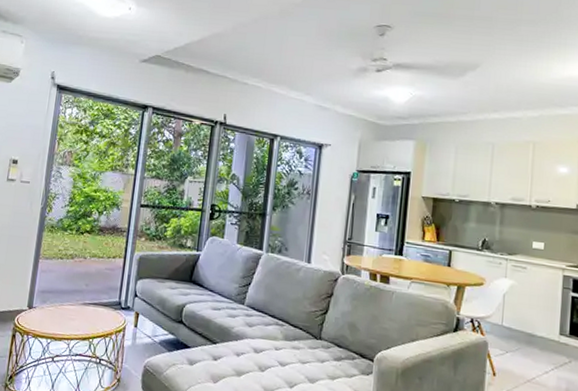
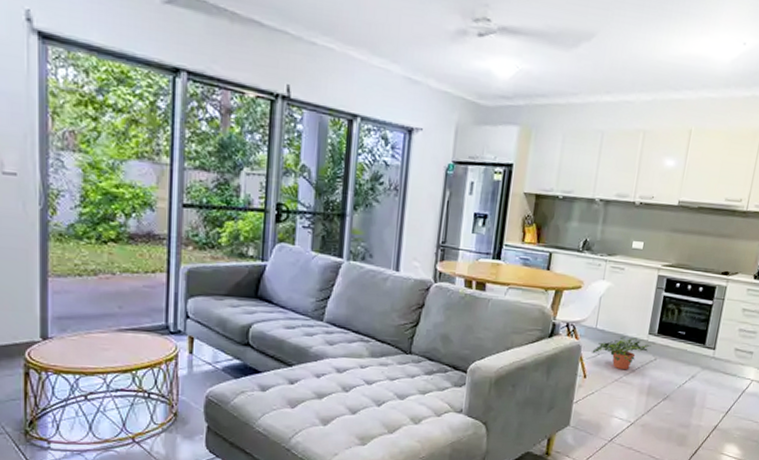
potted plant: none [500,335,564,371] -> present [592,337,652,370]

